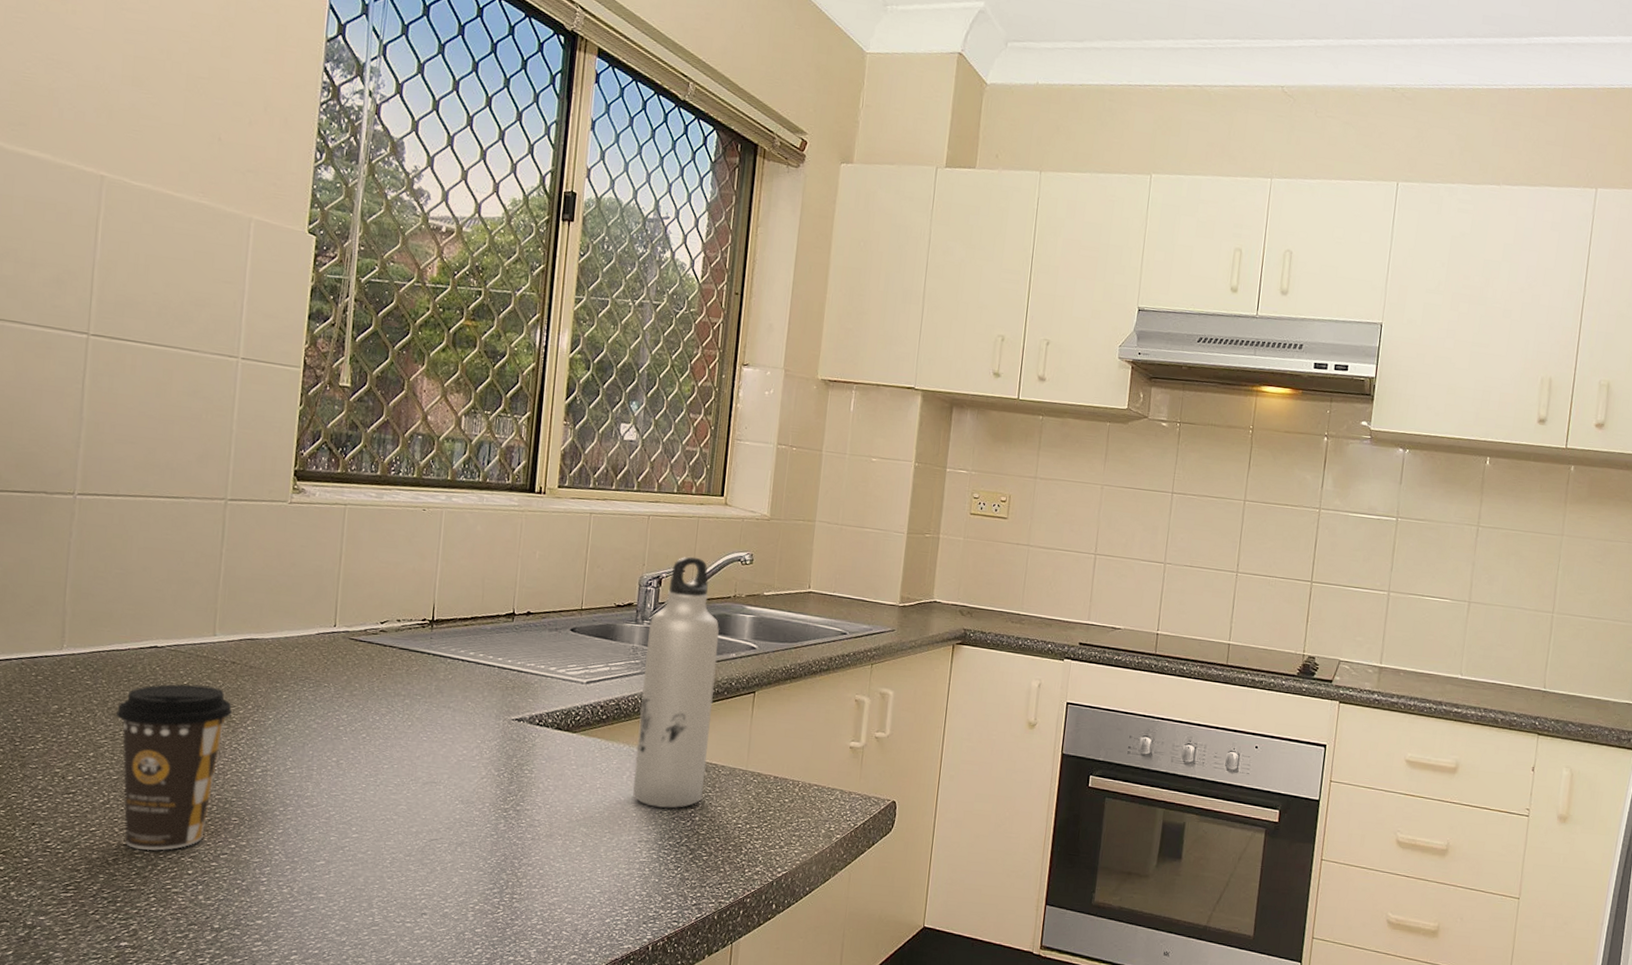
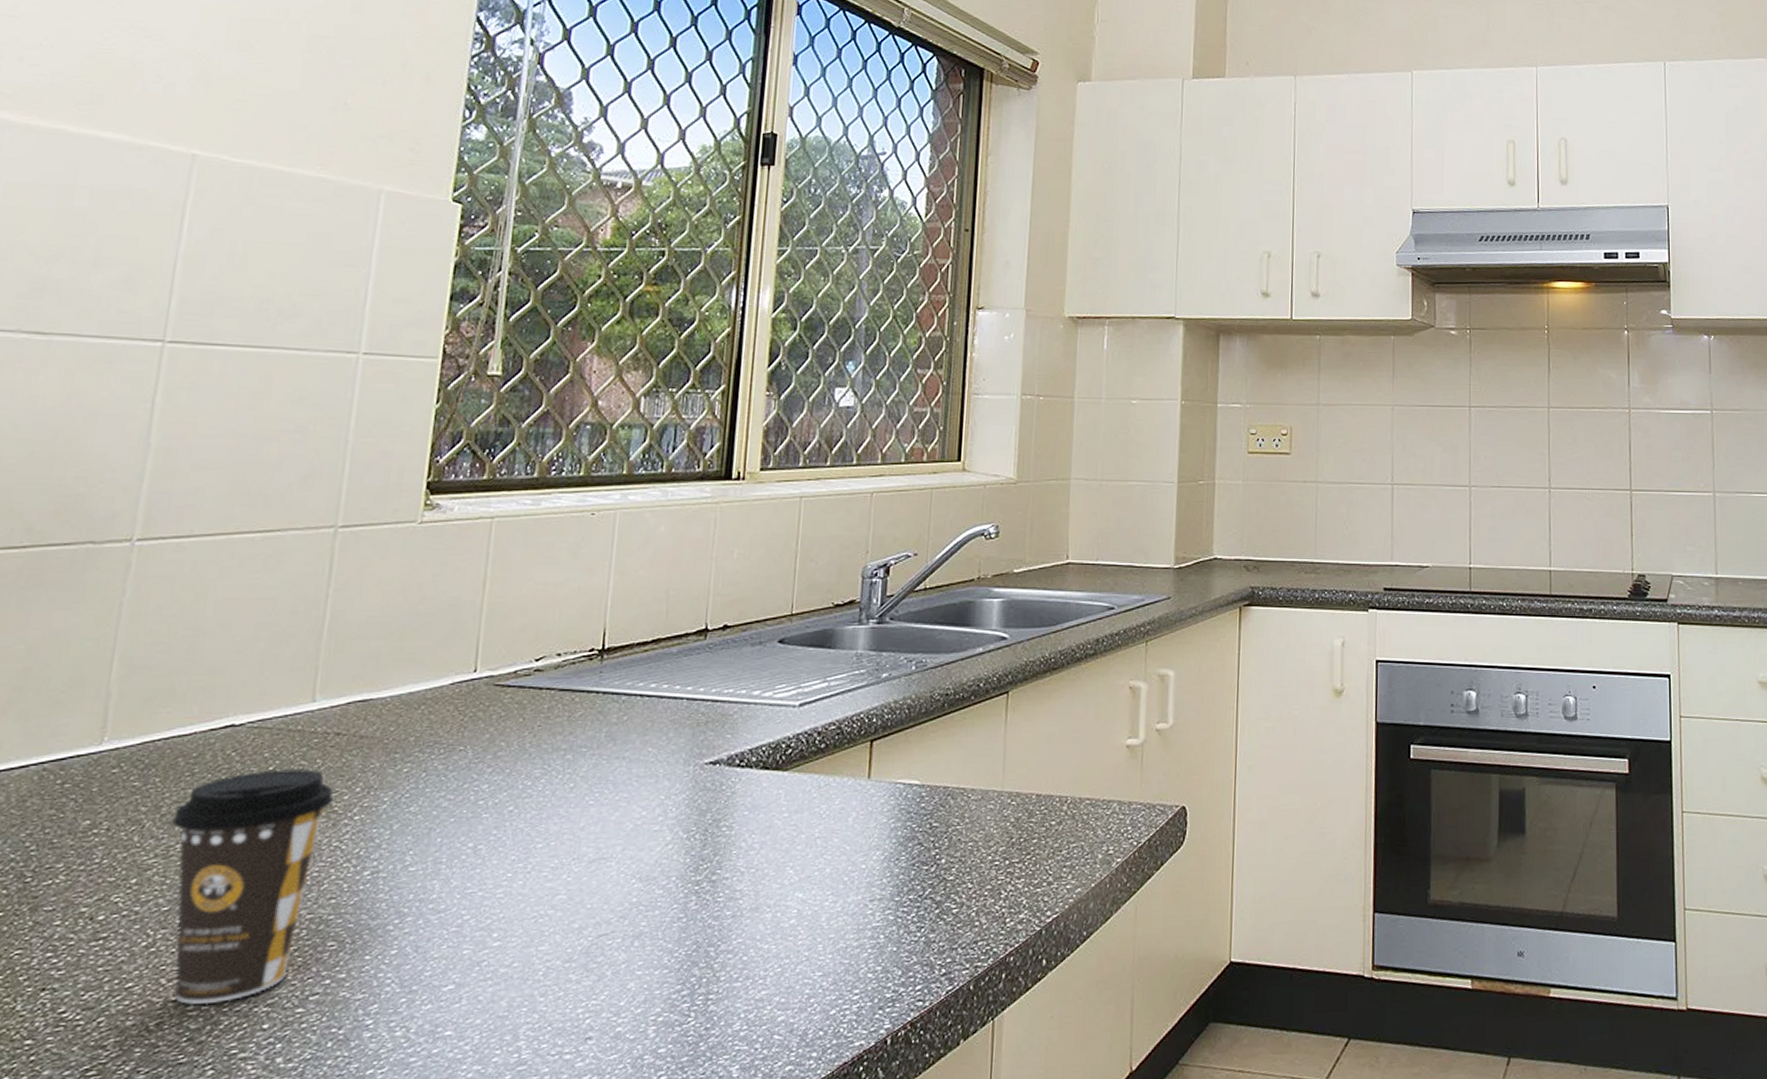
water bottle: present [633,556,720,808] -> none [861,536,963,853]

